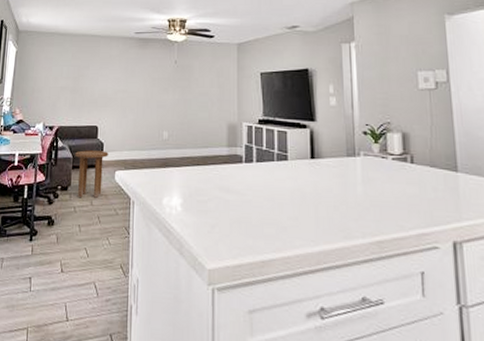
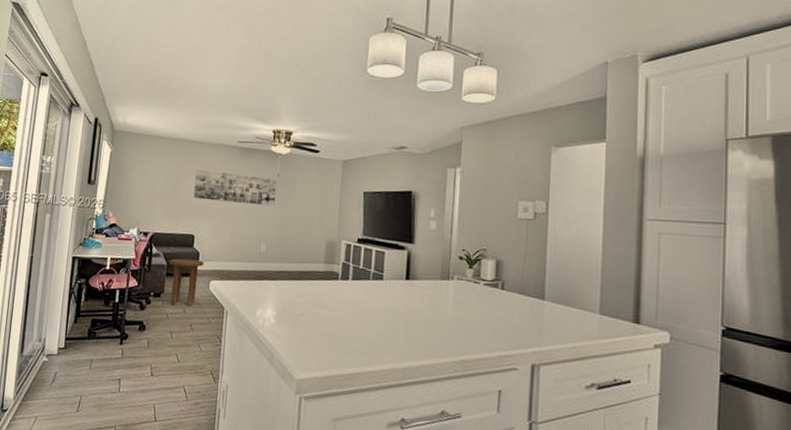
wall art: none [96,62,174,93] -> present [194,169,277,207]

